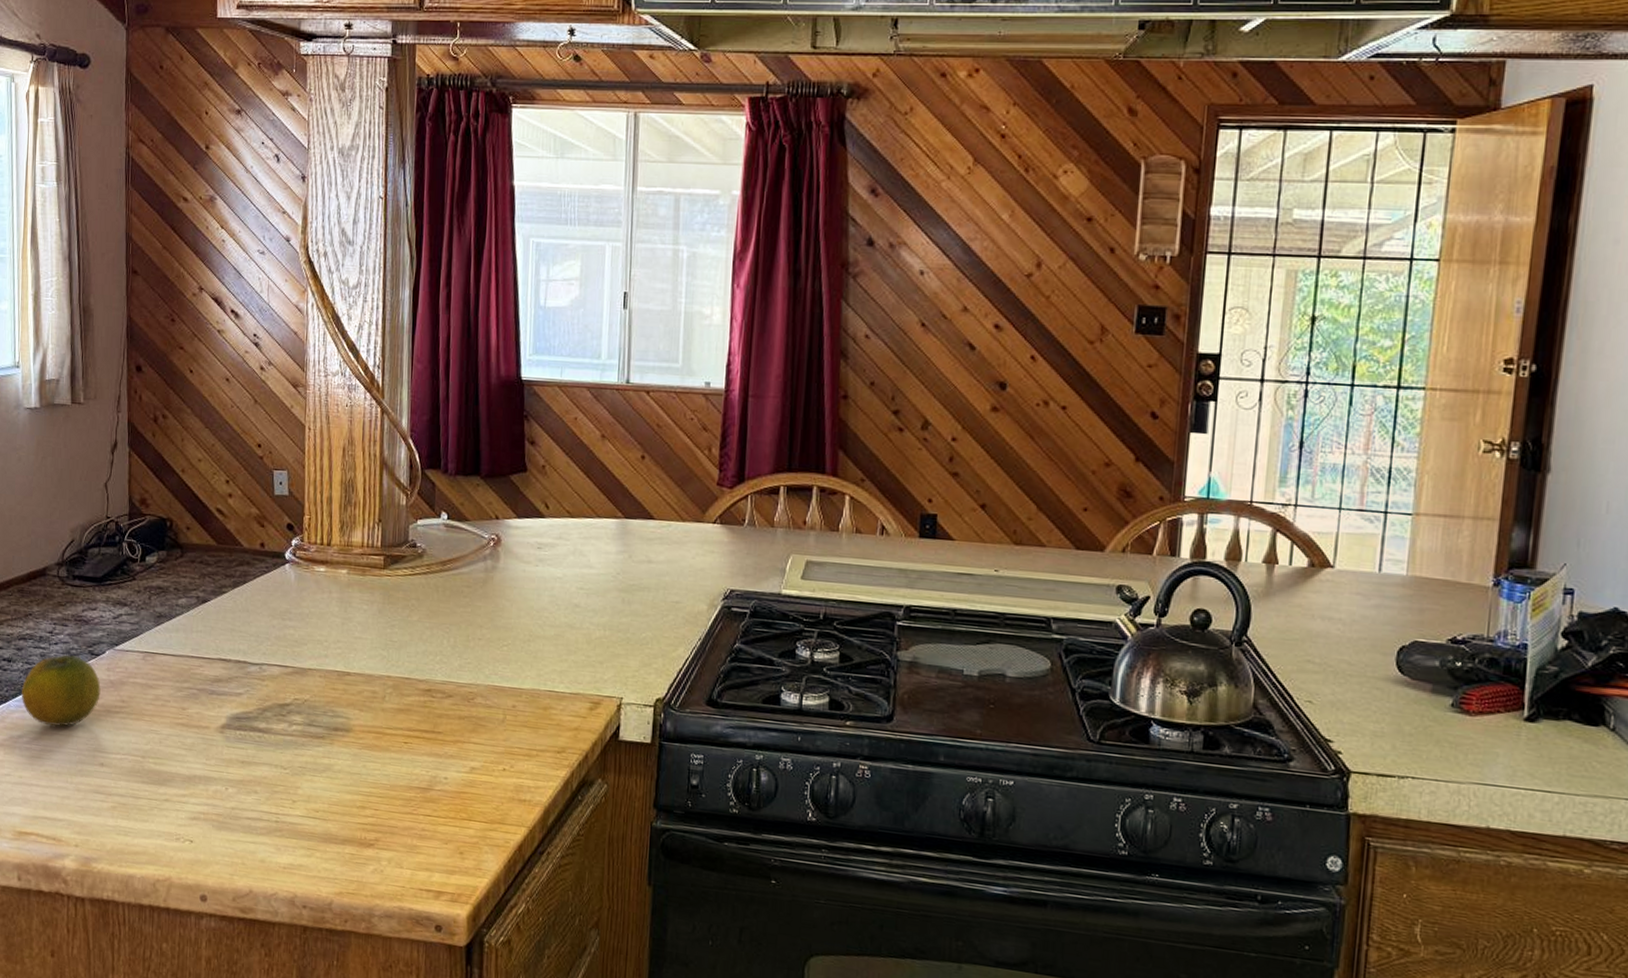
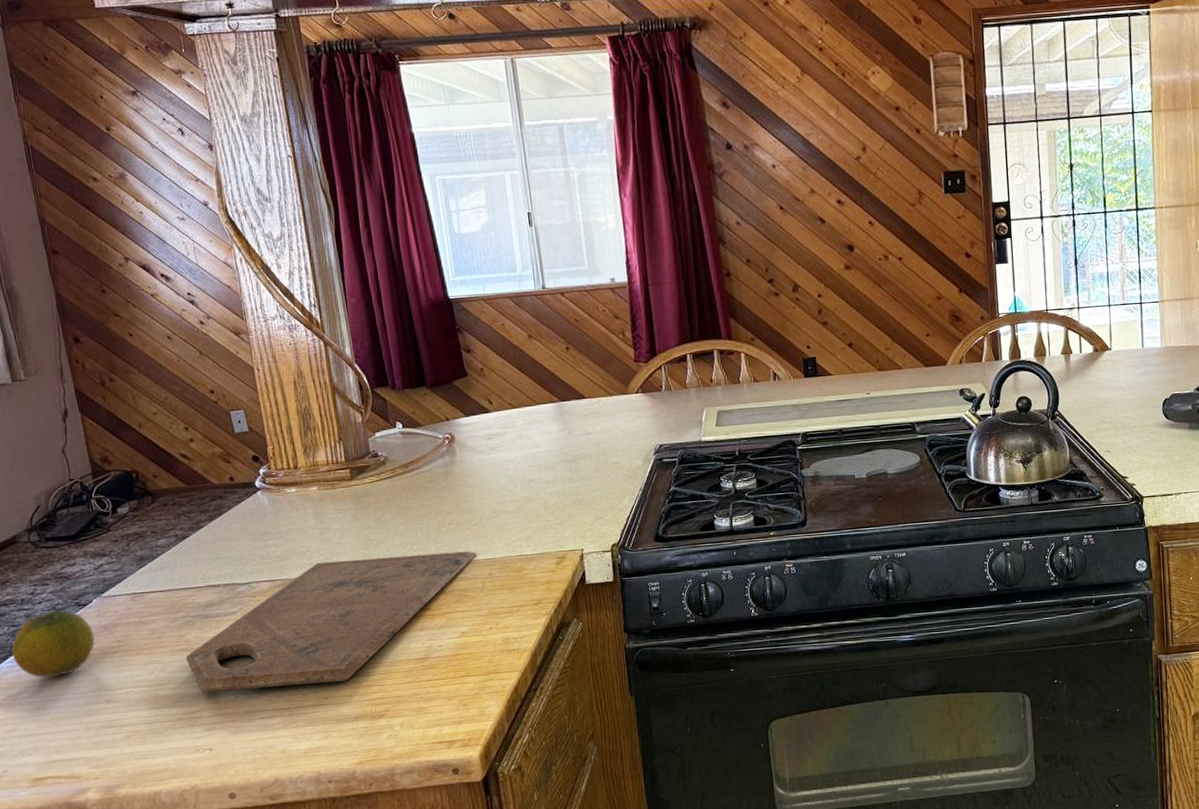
cutting board: none [183,655,503,796] -> present [185,551,477,692]

